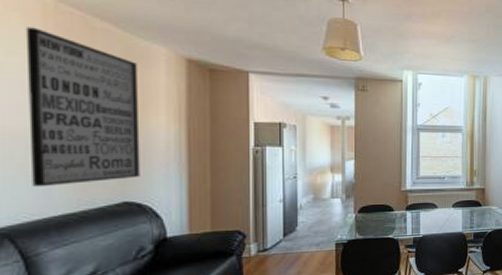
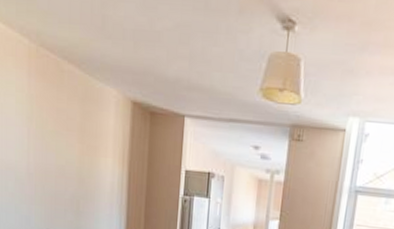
wall art: present [25,27,140,188] -> none [17,71,93,215]

